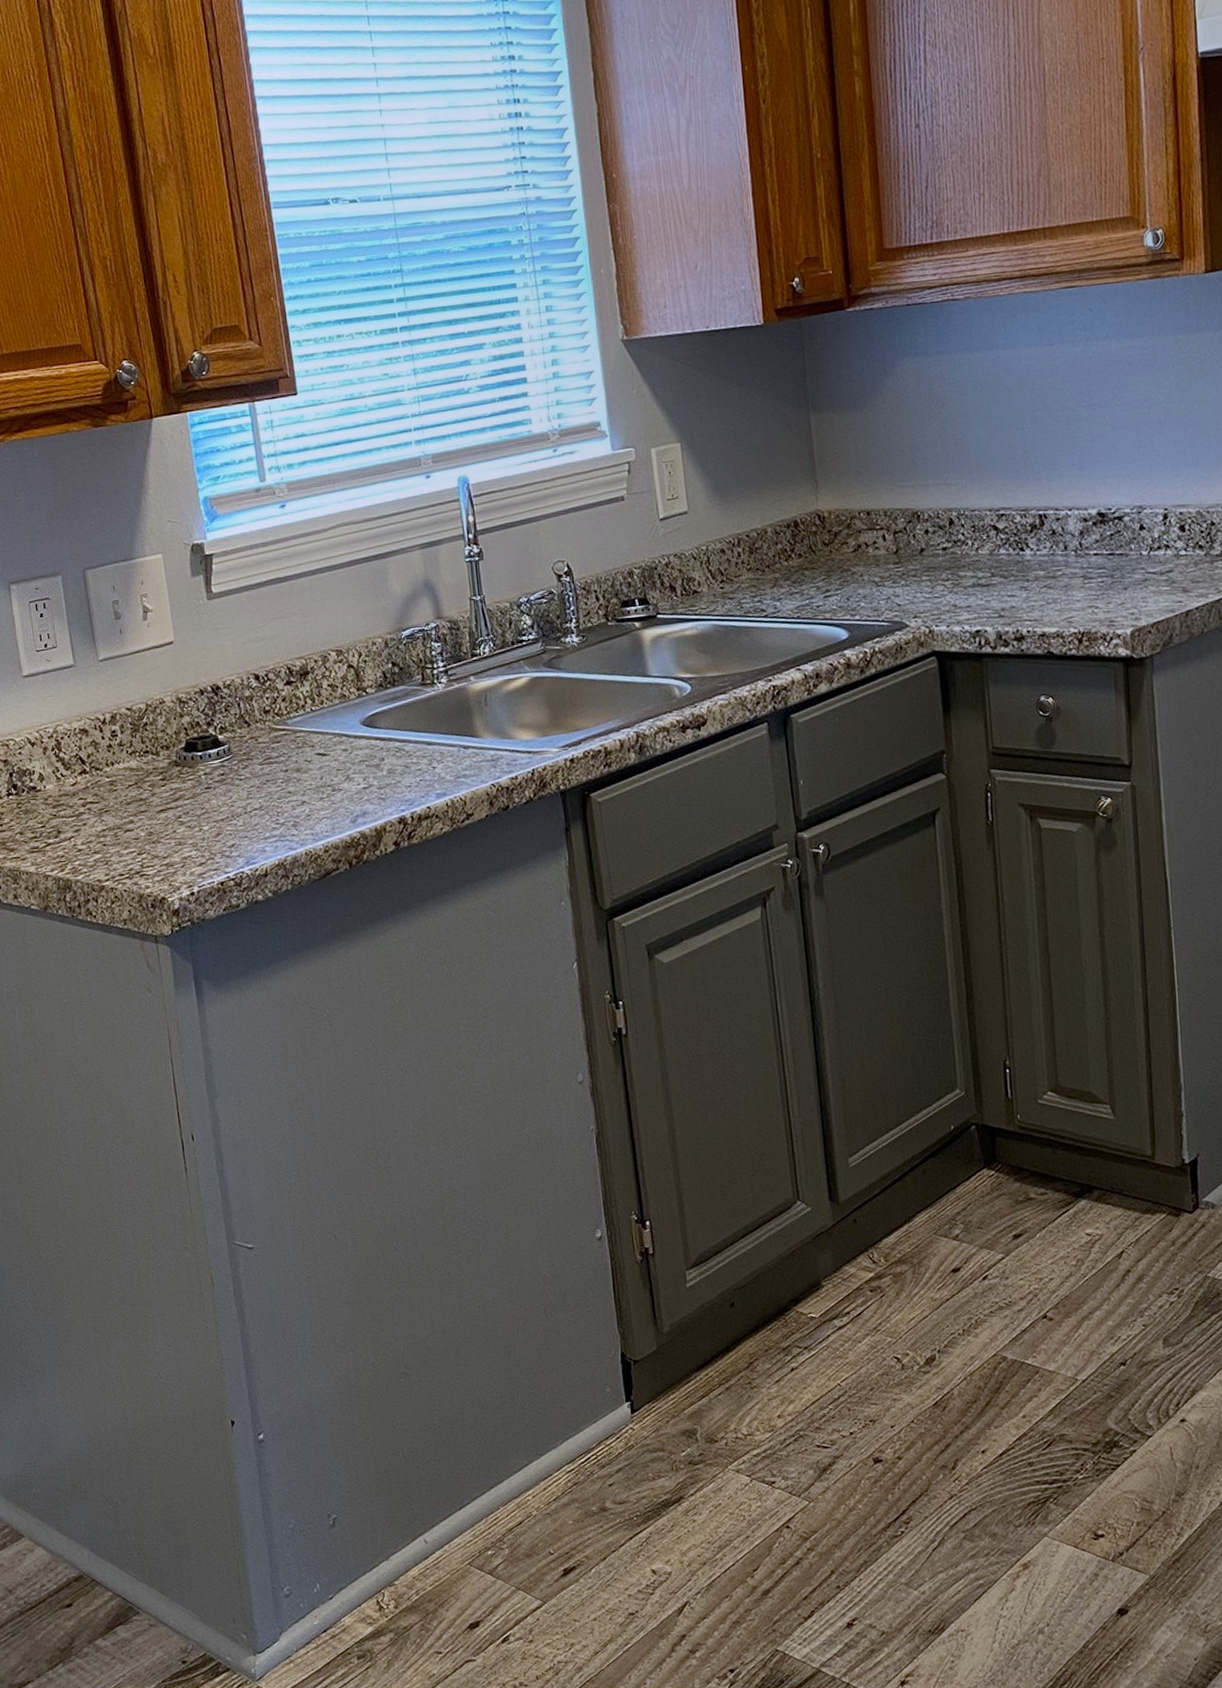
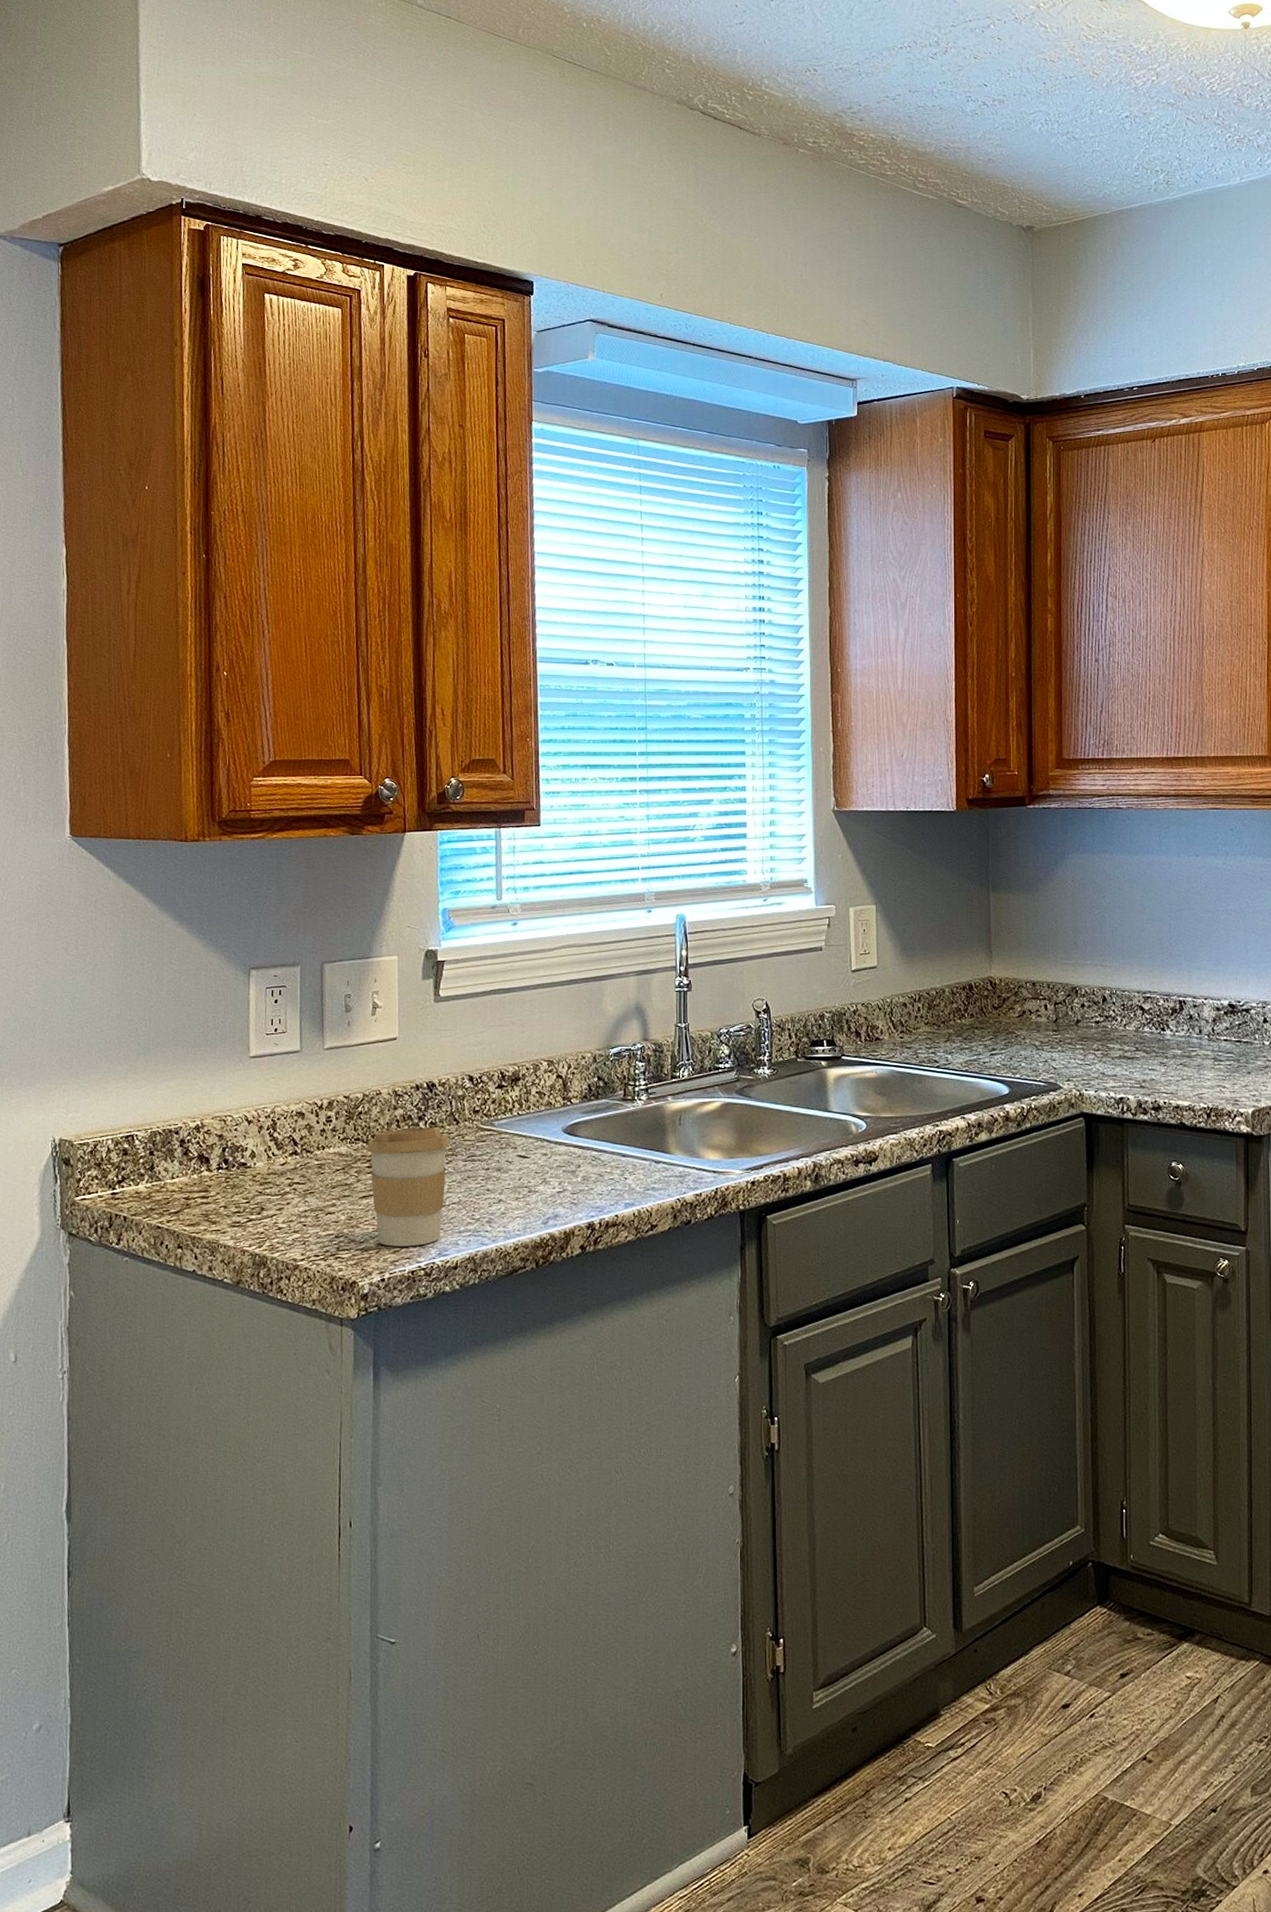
coffee cup: none [157,732,246,859] -> present [367,1127,450,1247]

